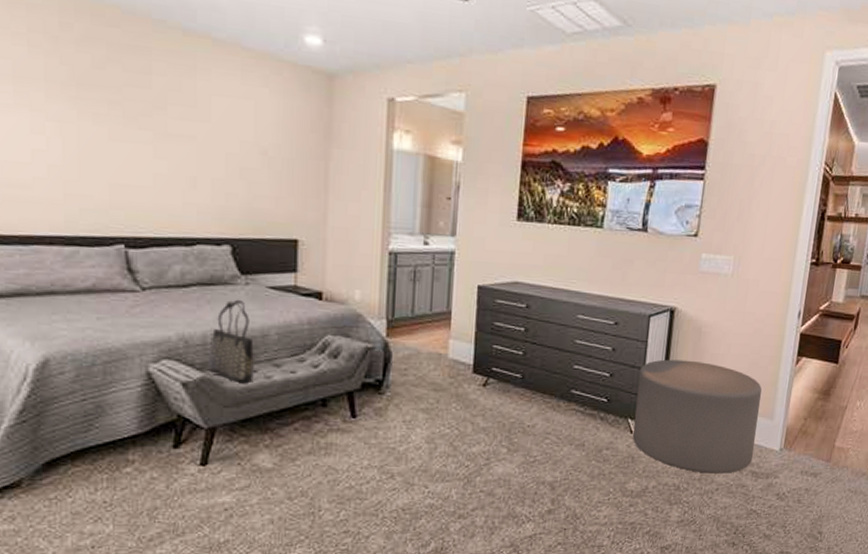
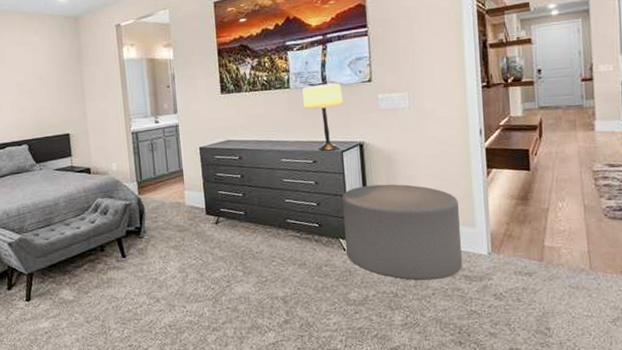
tote bag: present [208,299,254,382] -> none [22,180,53,239]
table lamp: none [615,229,663,314] -> present [302,83,344,152]

